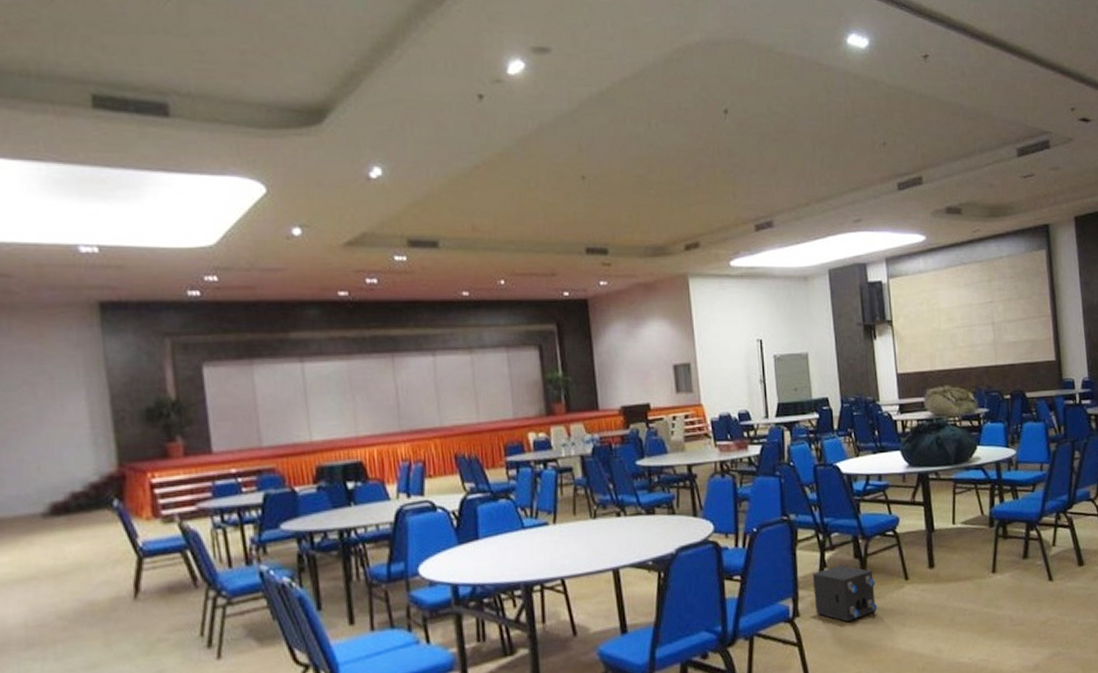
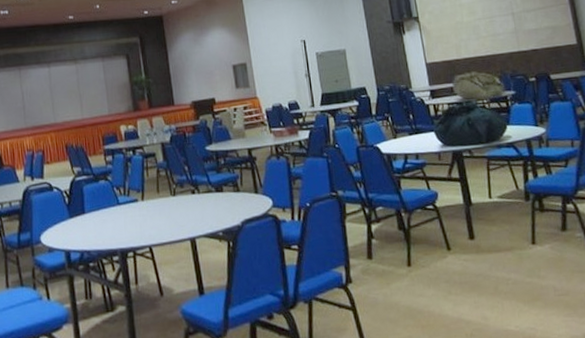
speaker: present [812,565,878,623] -> none [361,236,424,289]

